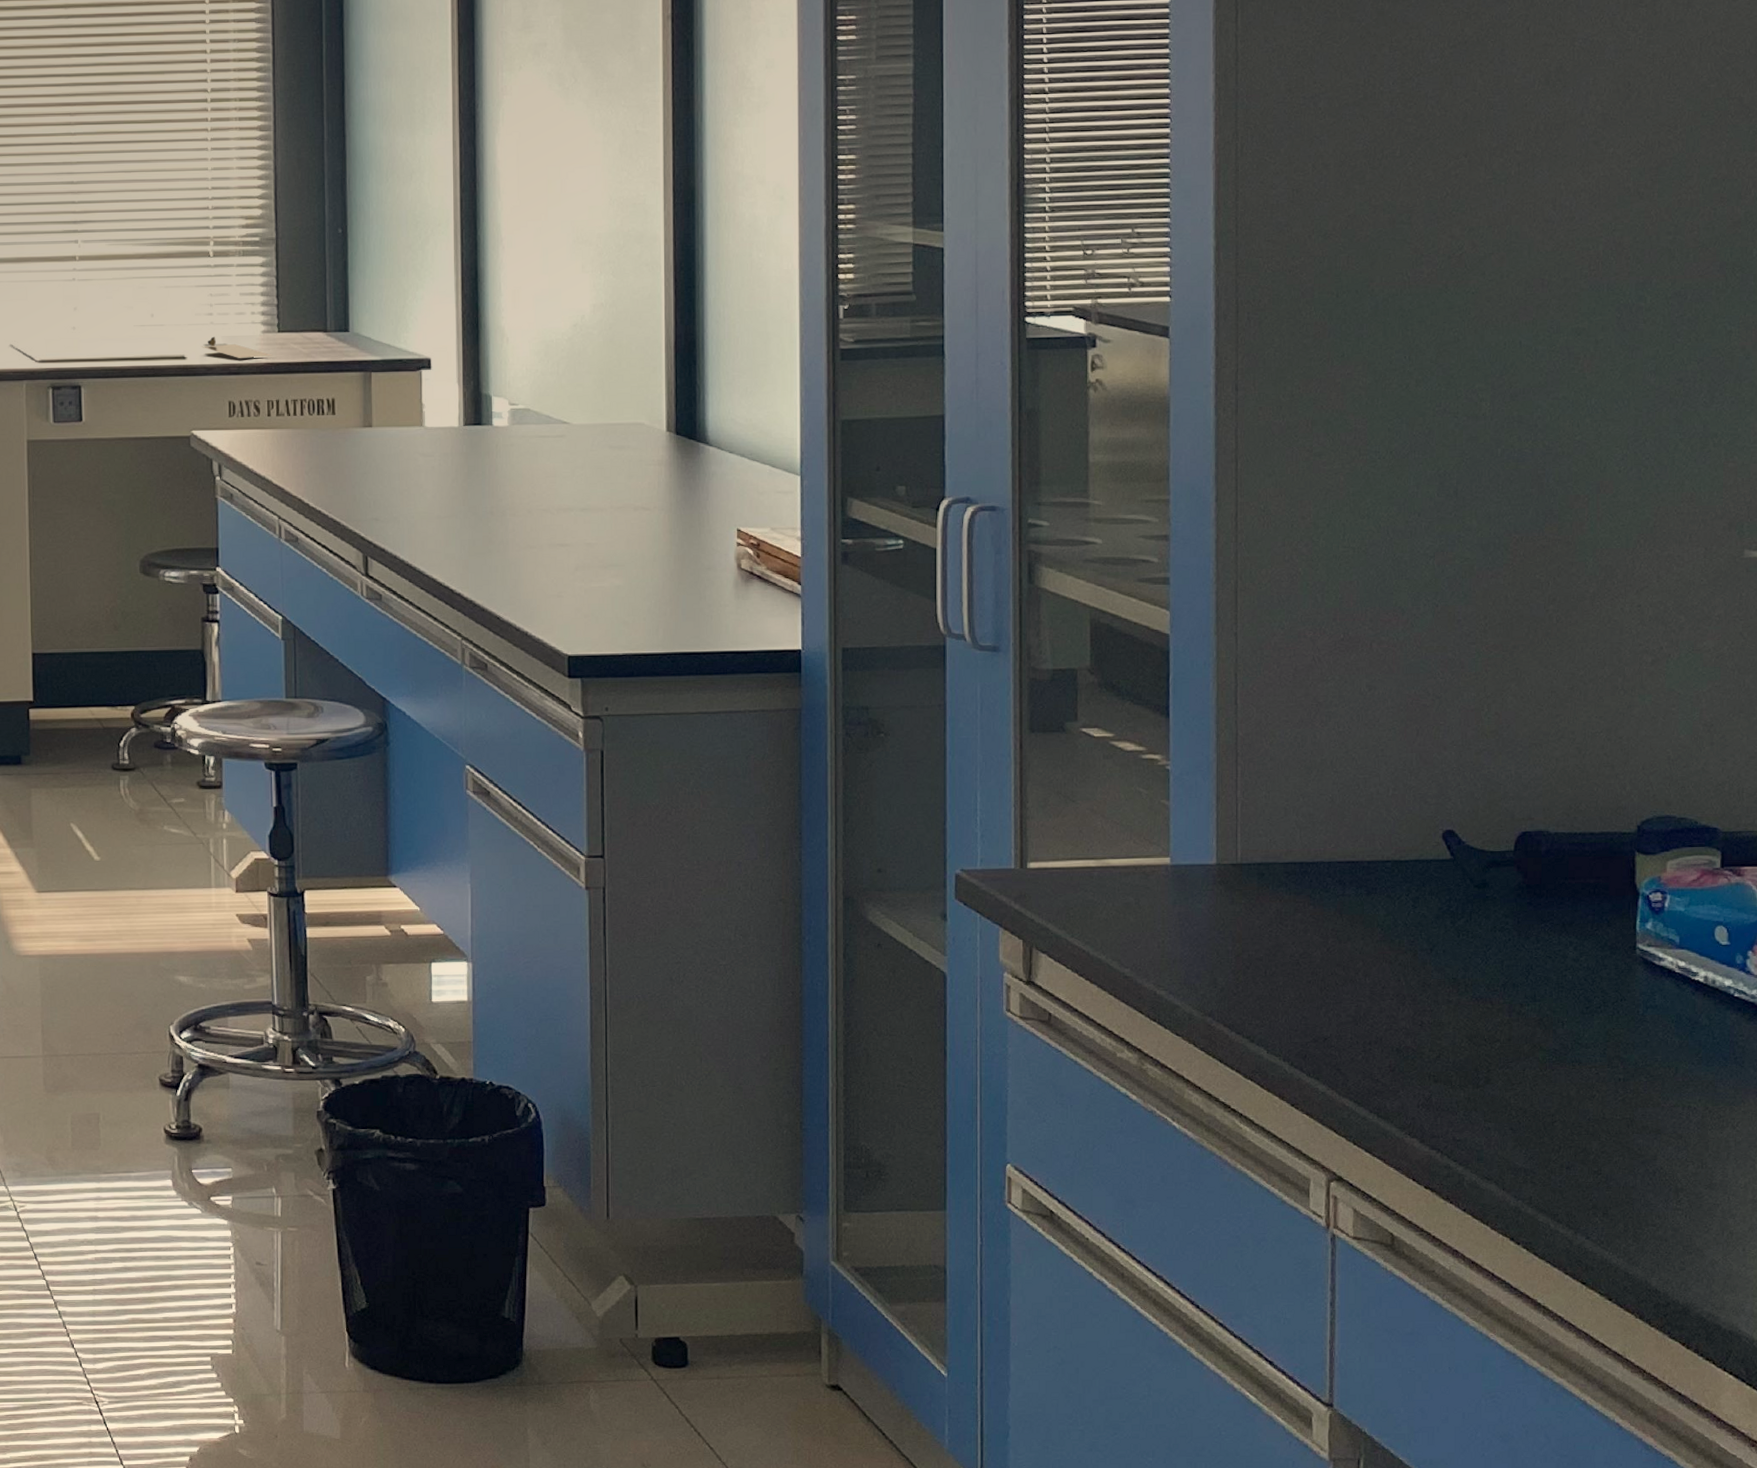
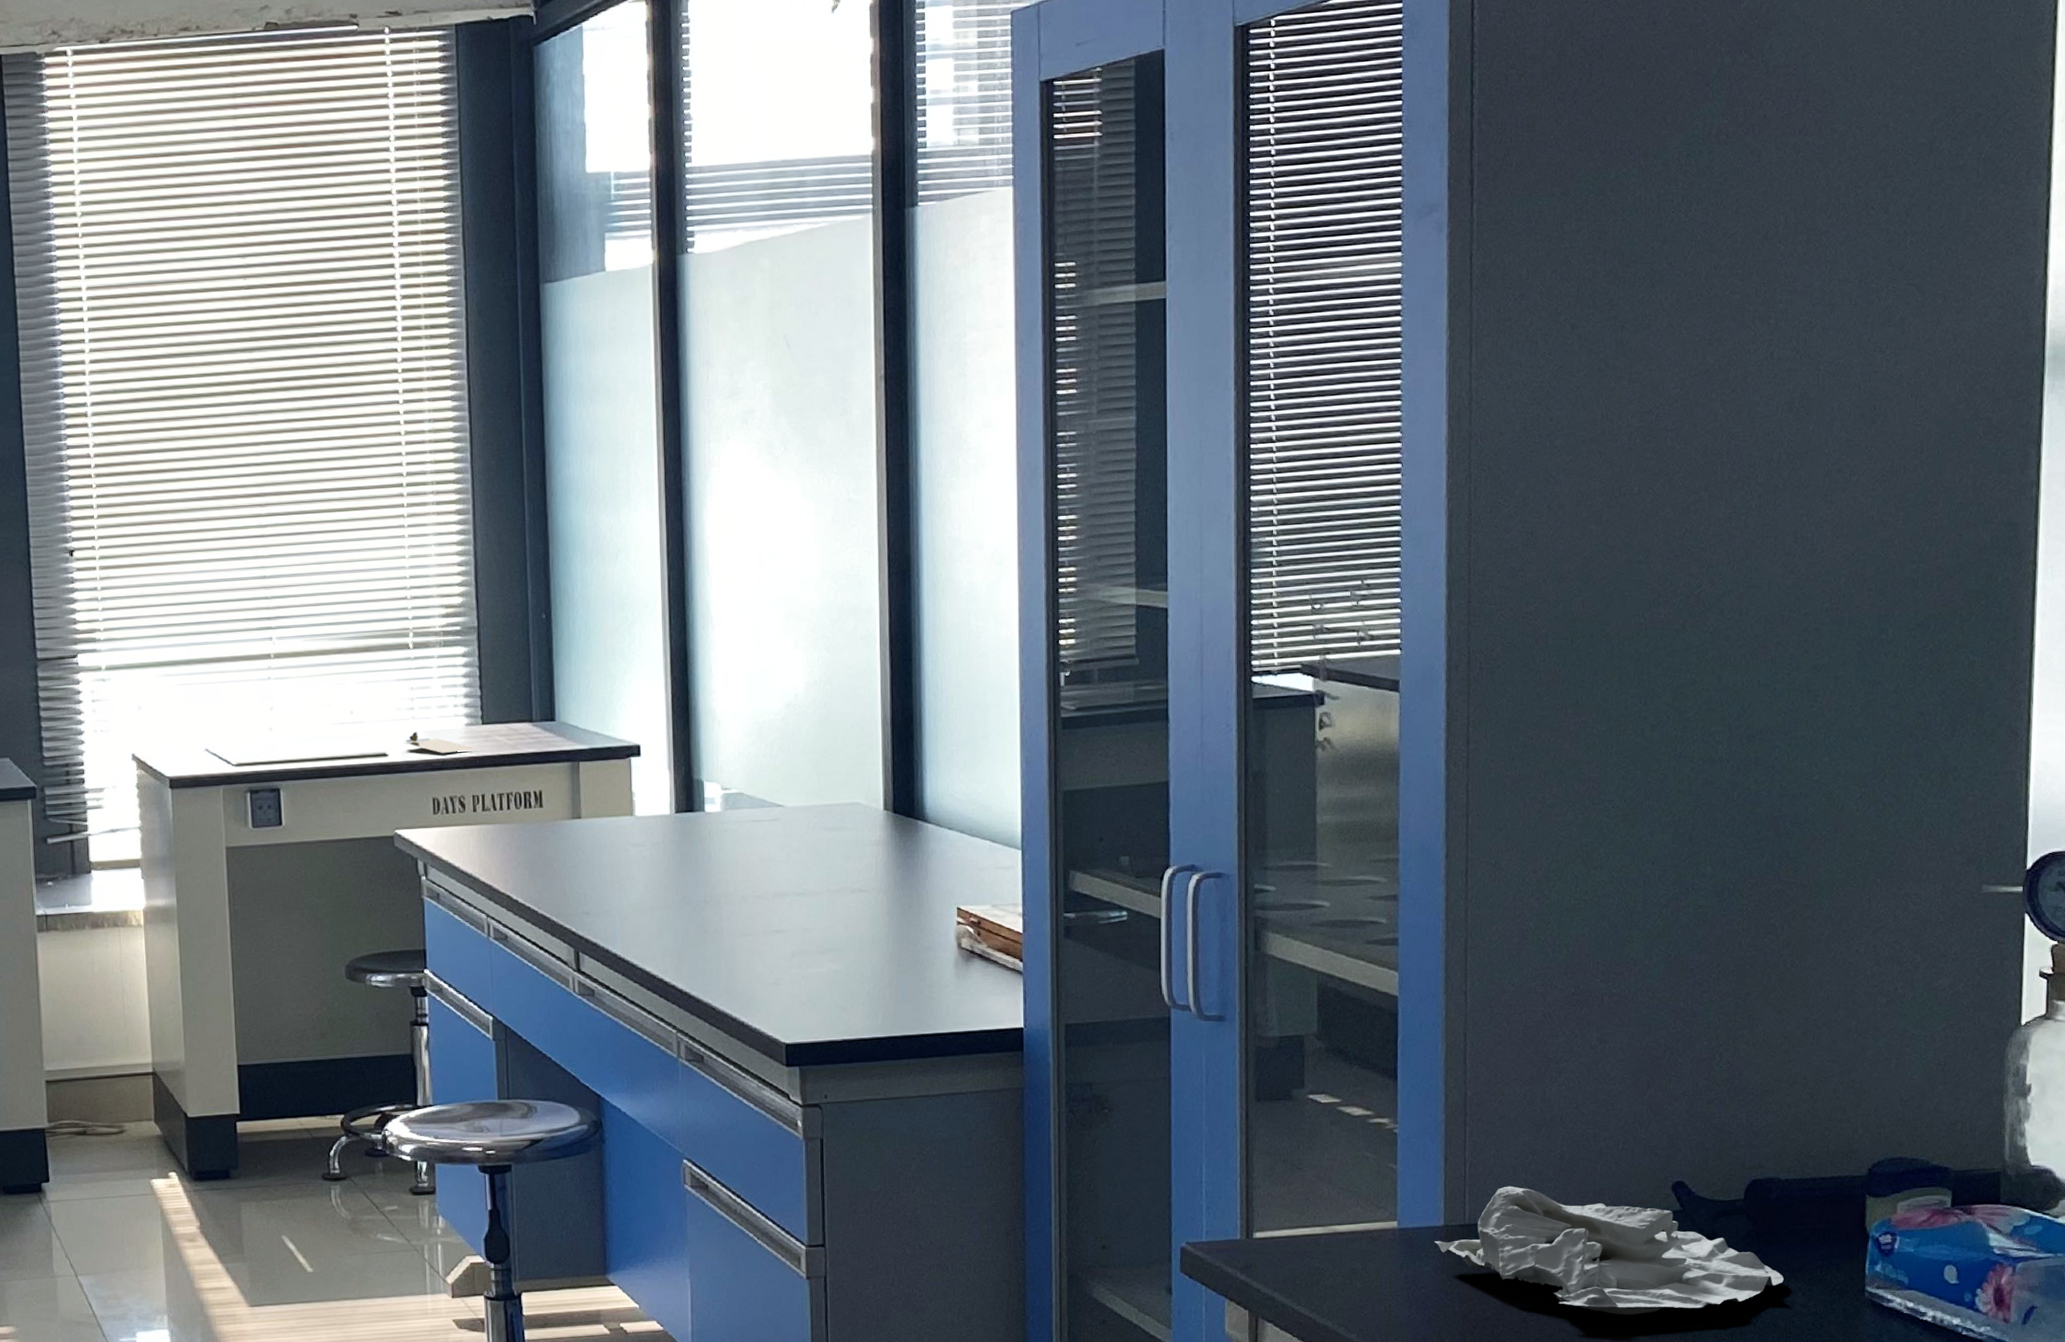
tissue: none [1207,827,1555,962] -> present [1434,1185,1784,1316]

